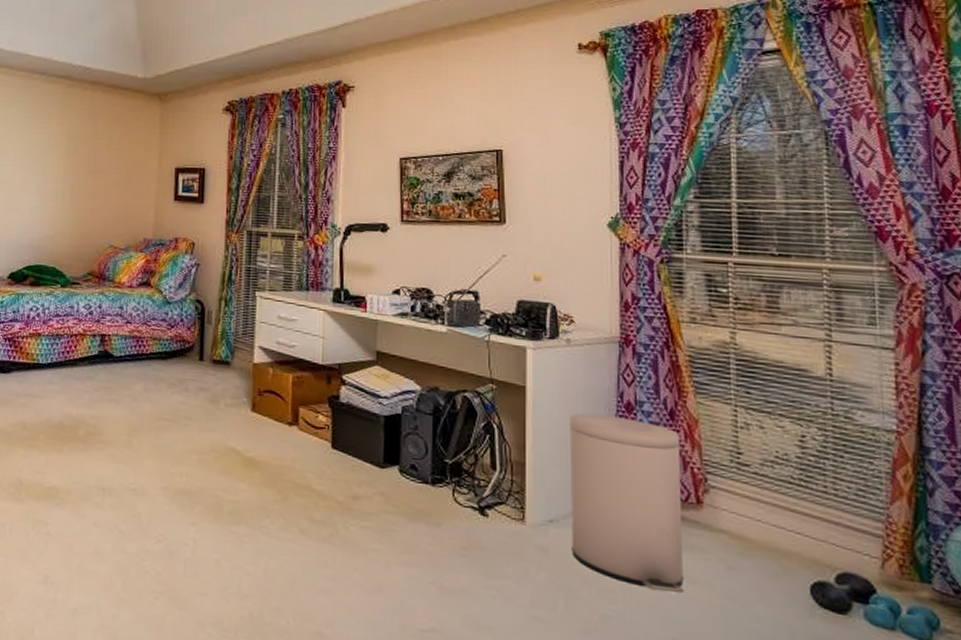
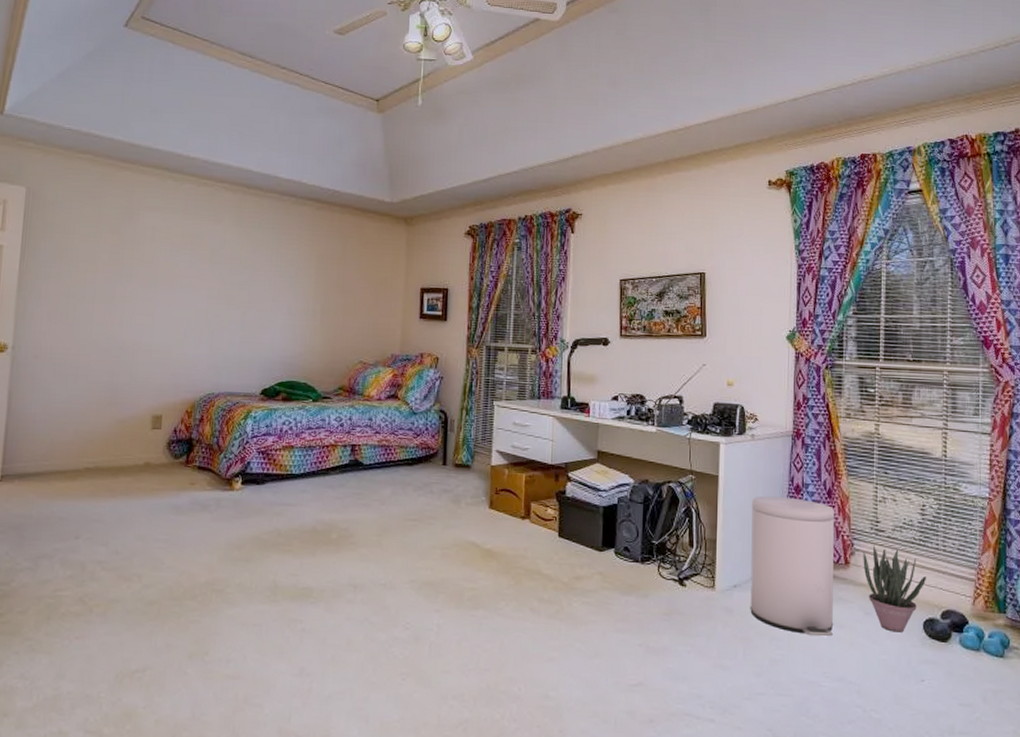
potted plant: none [721,482,813,597] -> present [863,545,927,633]

